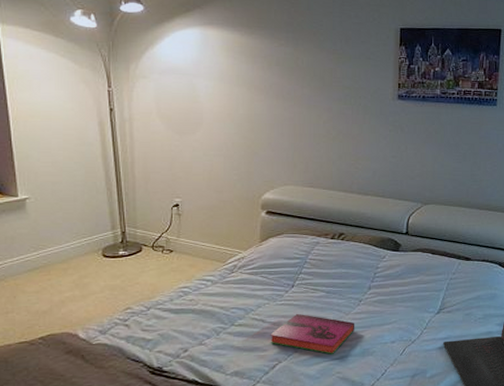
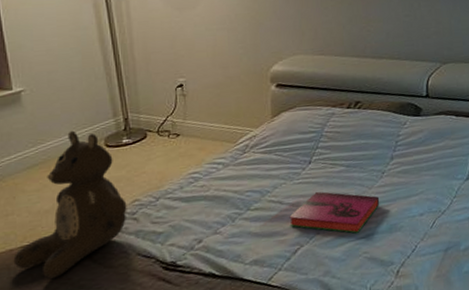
teddy bear: none [11,239,120,374] -> present [13,130,127,279]

